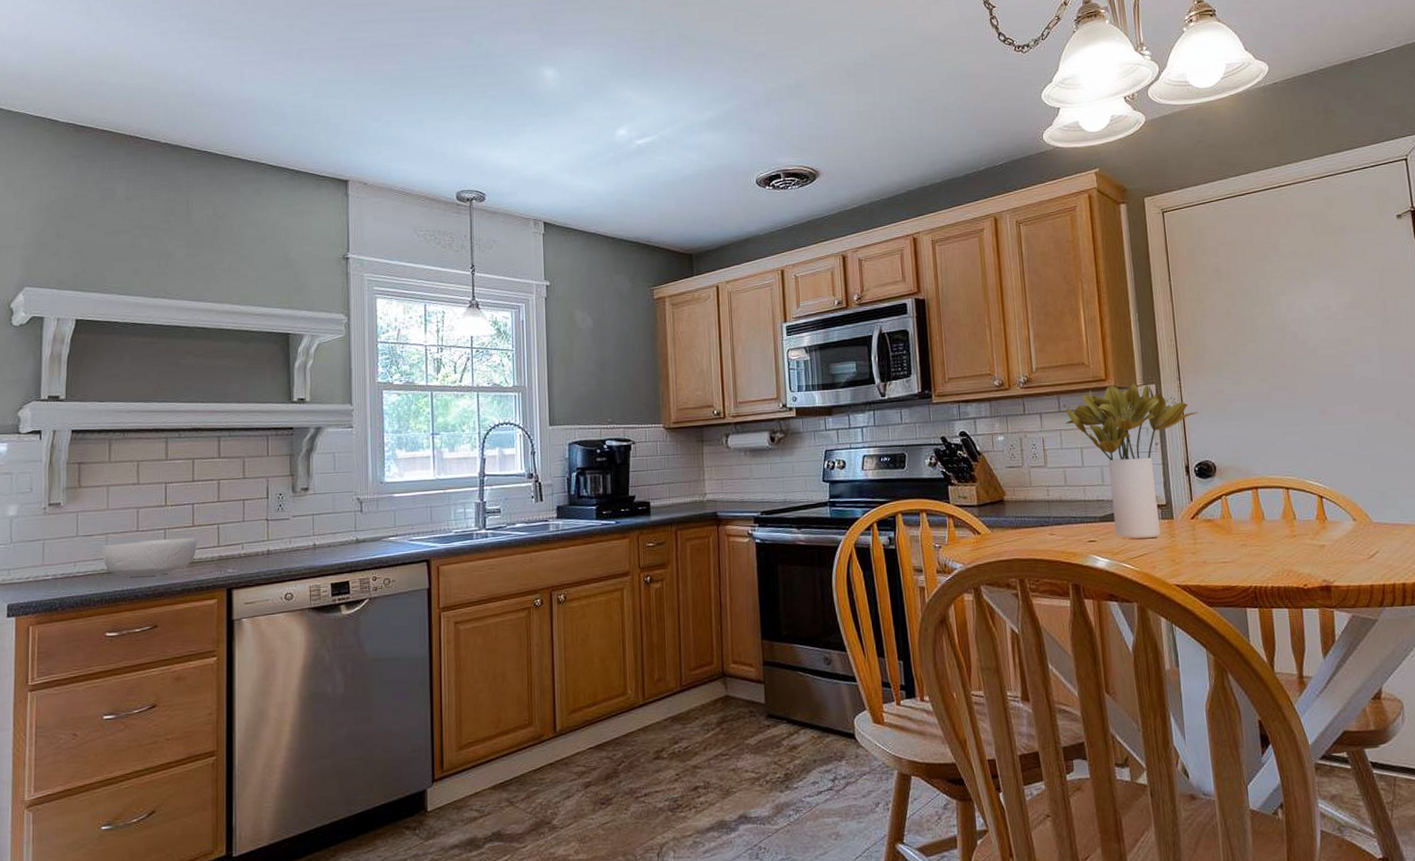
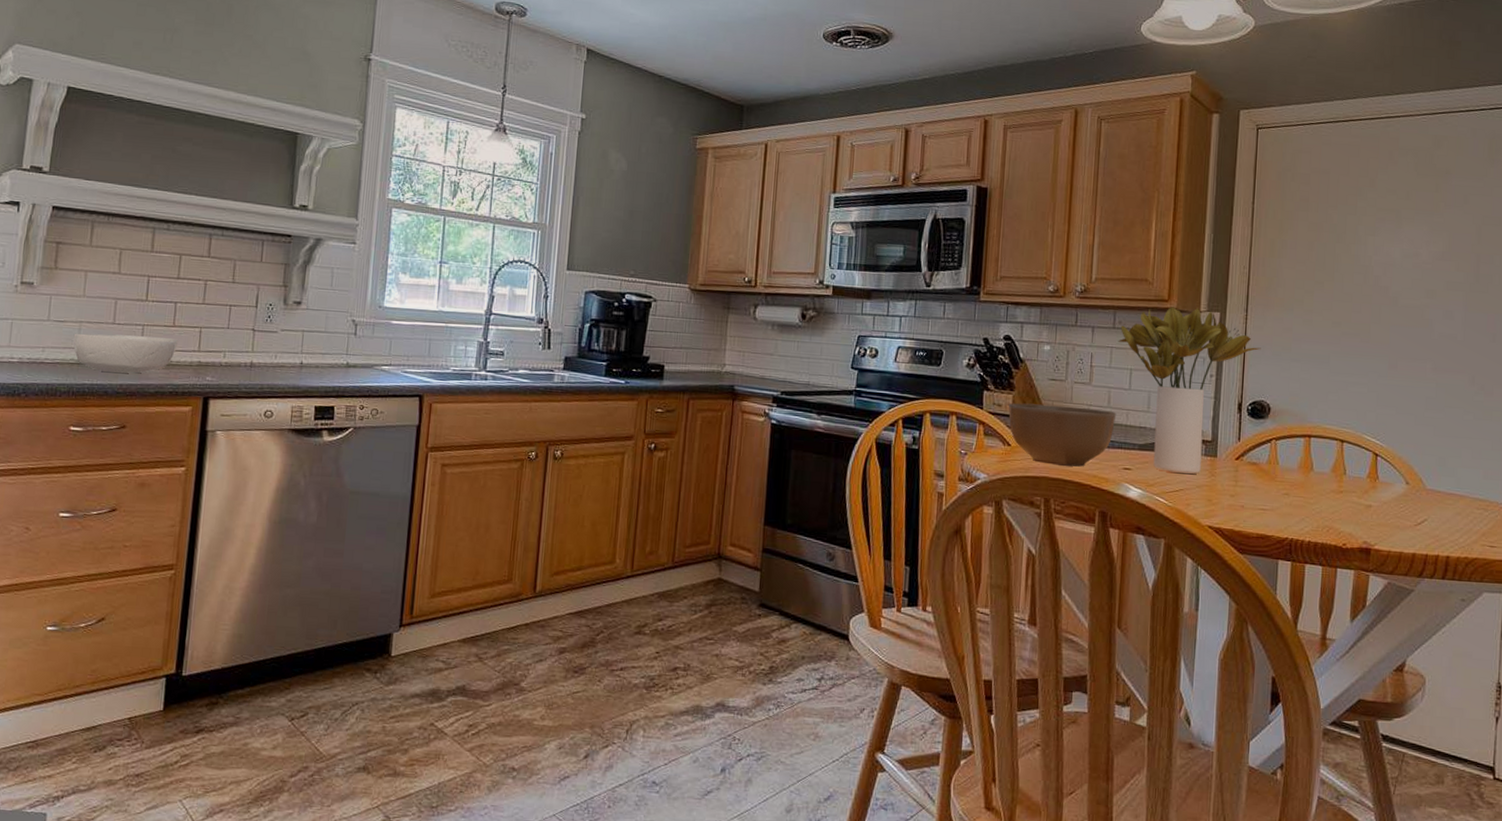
bowl: none [972,489,1075,547] -> present [1008,403,1117,467]

